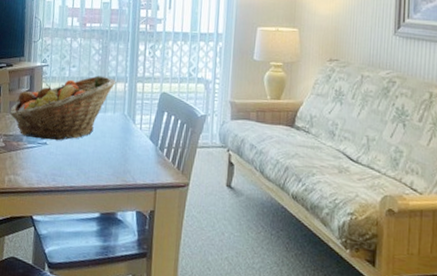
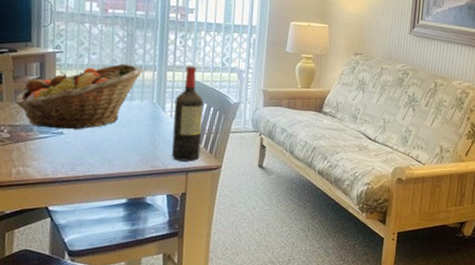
wine bottle: none [141,76,172,177] -> present [171,65,204,162]

